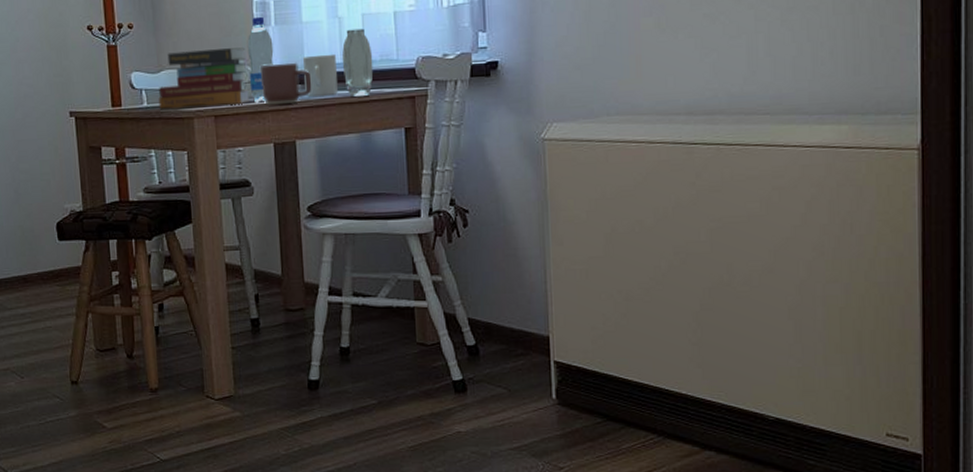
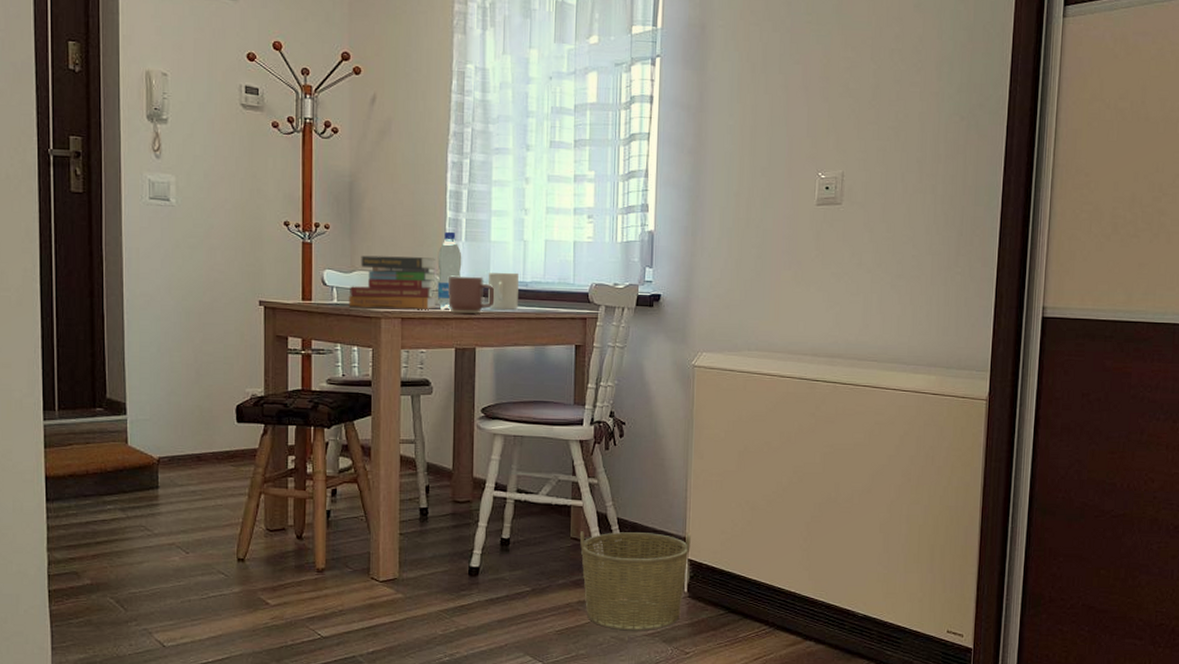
vase: present [342,28,374,97] -> none [523,252,552,313]
basket: none [426,332,556,445] -> present [579,531,691,631]

